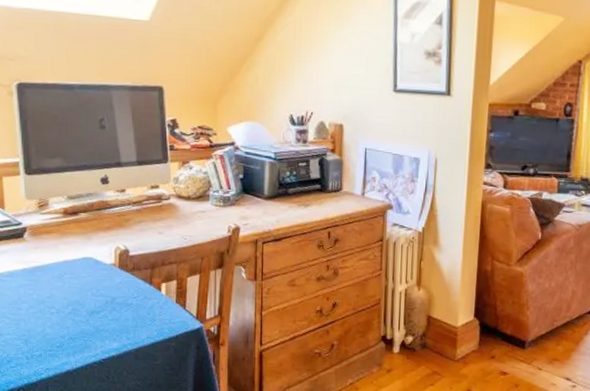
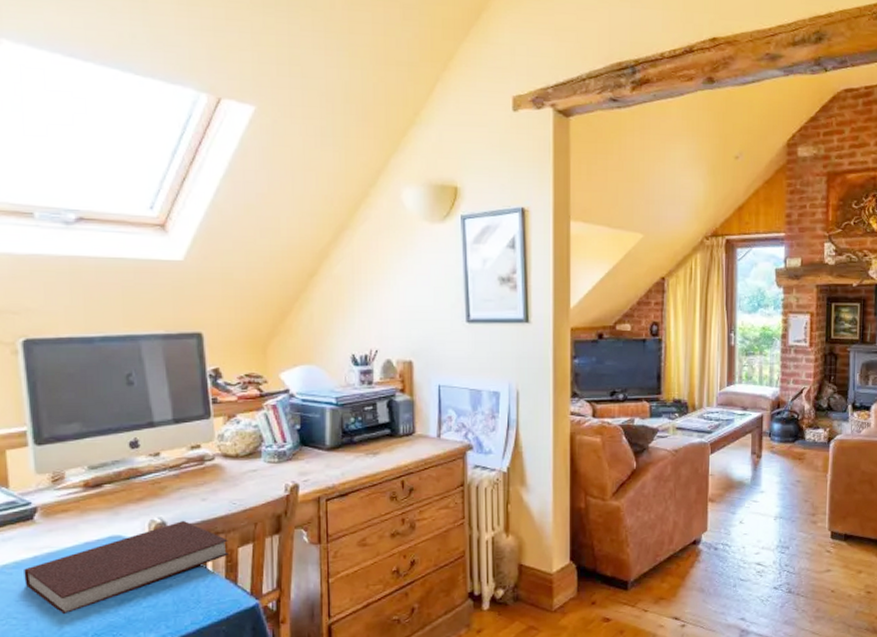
notebook: none [16,249,179,319] -> present [24,520,229,615]

